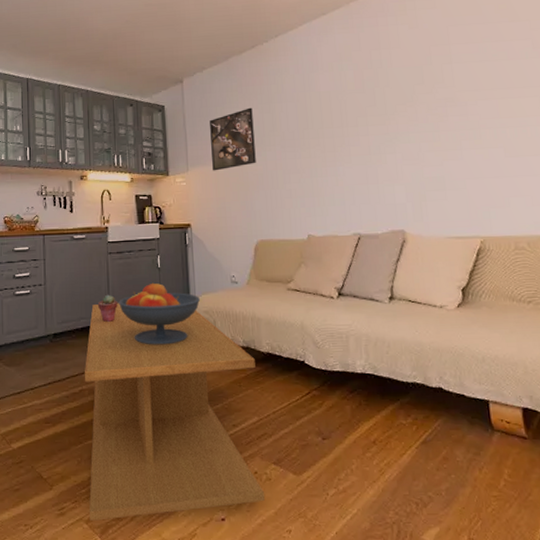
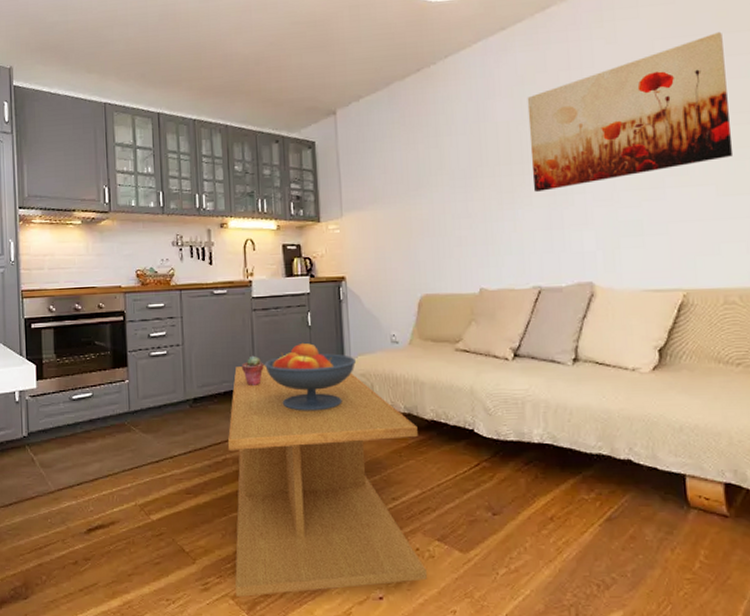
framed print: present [210,107,256,171] -> none [367,142,421,216]
wall art: none [345,21,517,151] -> present [527,31,734,192]

